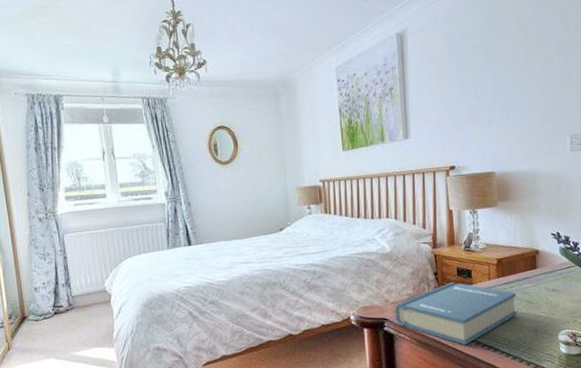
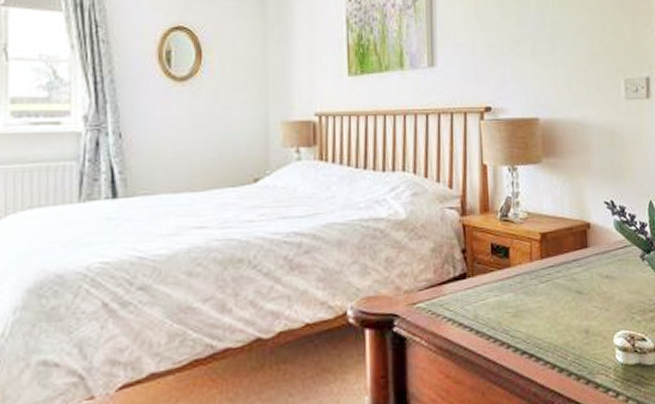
hardback book: present [394,282,517,345] -> none [408,264,564,353]

